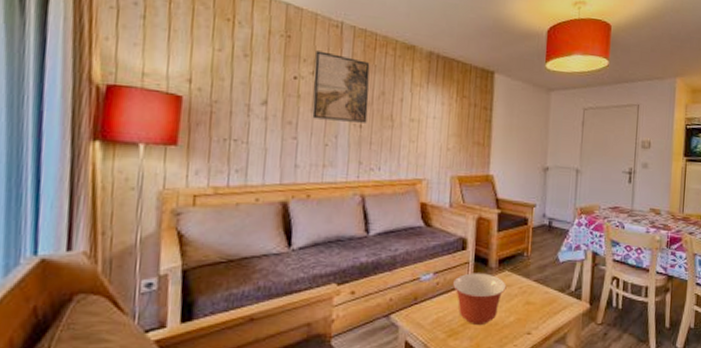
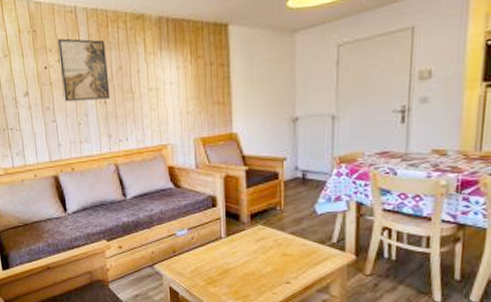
mixing bowl: present [453,273,507,324] -> none [207,228,261,274]

